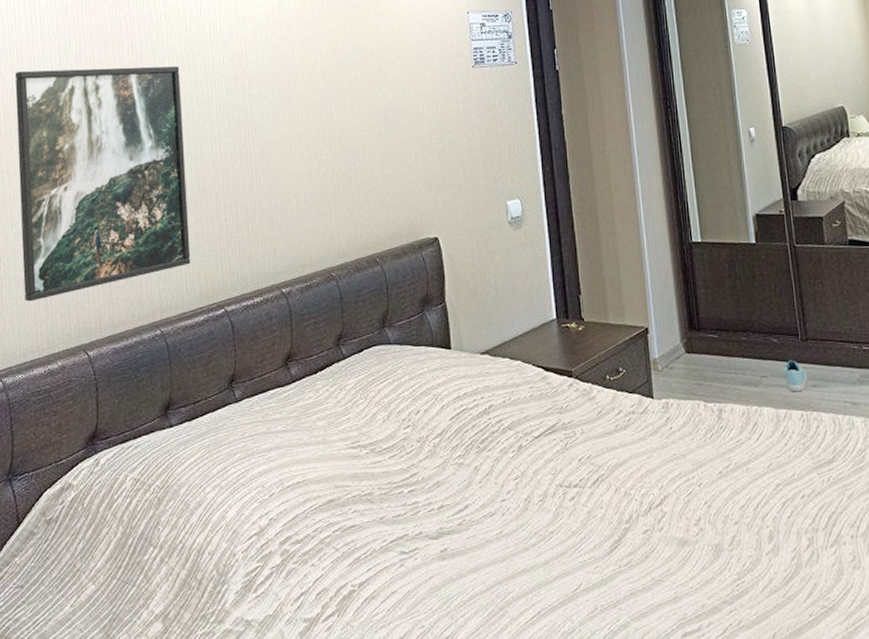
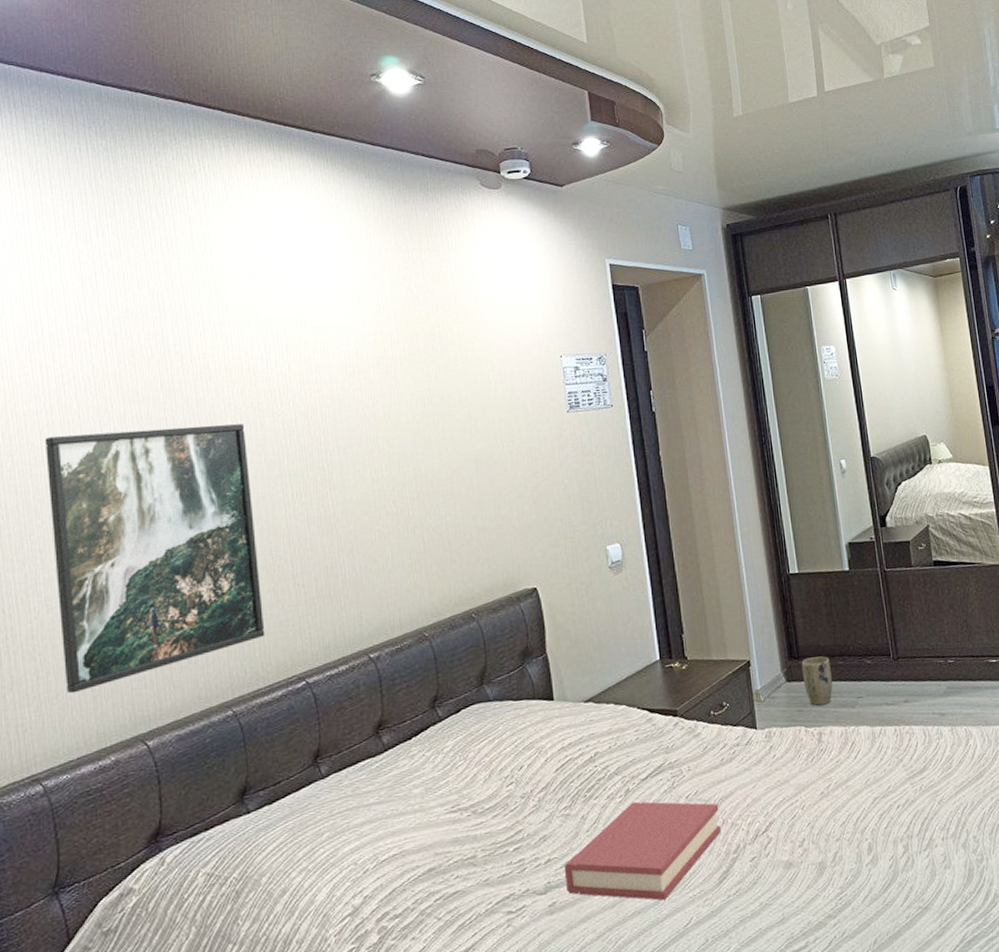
hardback book: none [456,458,614,561] -> present [564,801,721,900]
plant pot: none [702,330,735,381] -> present [801,656,833,706]
sneaker: present [784,360,808,392] -> none [878,679,900,709]

